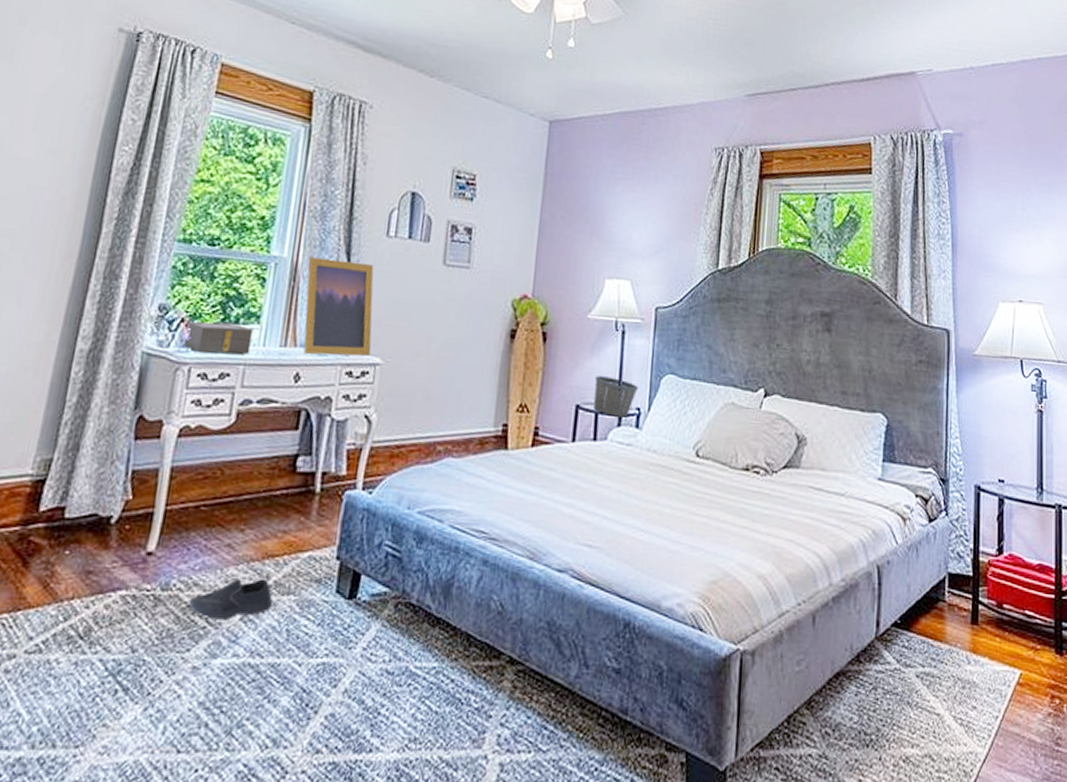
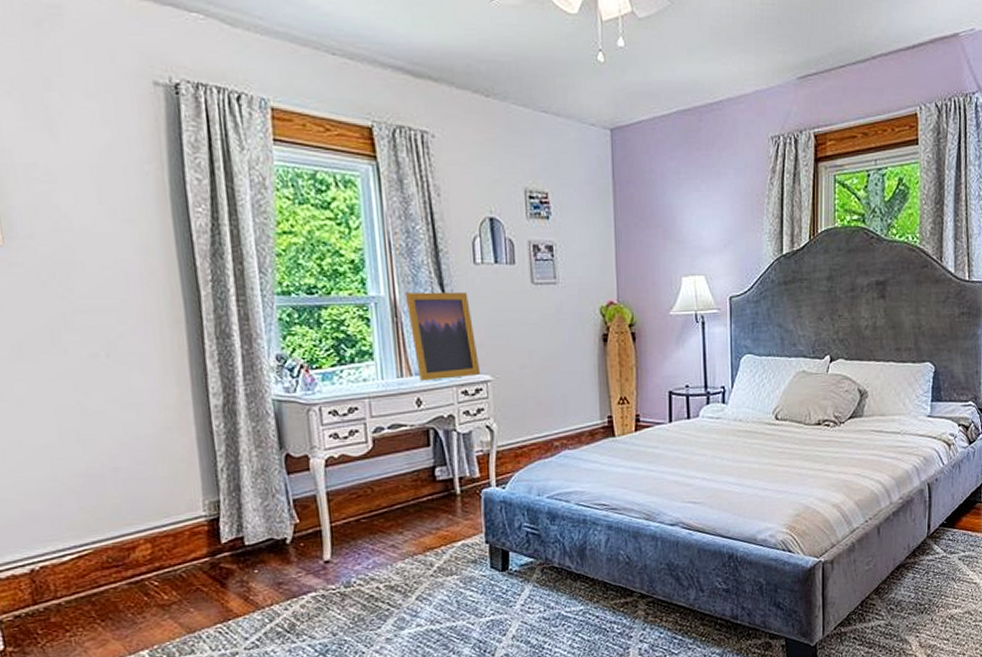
jewelry box: present [182,321,253,355] -> none [306,363,371,394]
shoe: present [188,578,273,620] -> none [370,566,441,603]
basket: present [593,376,639,418] -> none [682,363,722,397]

